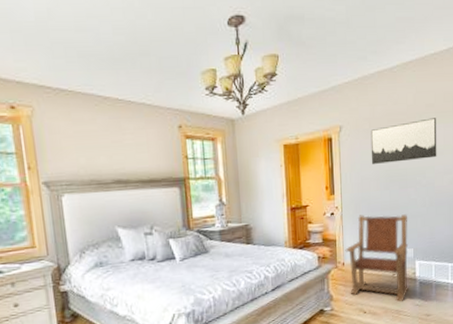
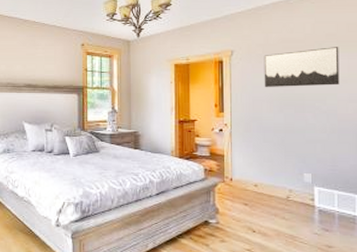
armchair: present [345,214,409,302] -> none [233,134,306,228]

